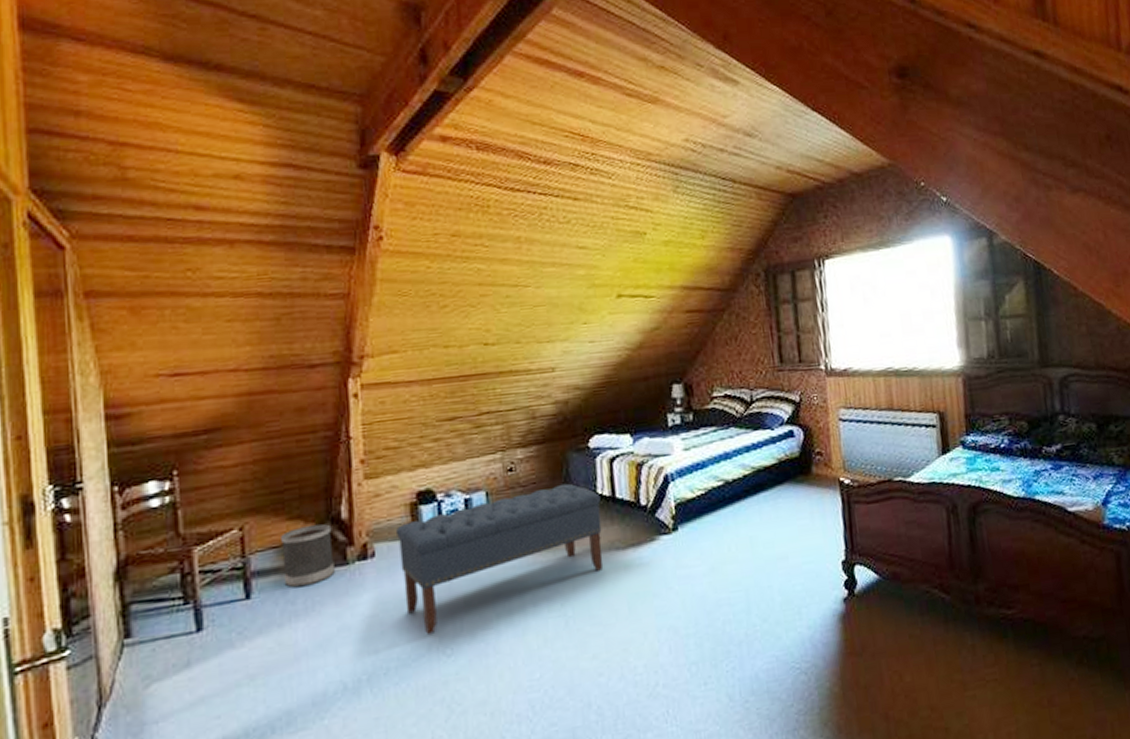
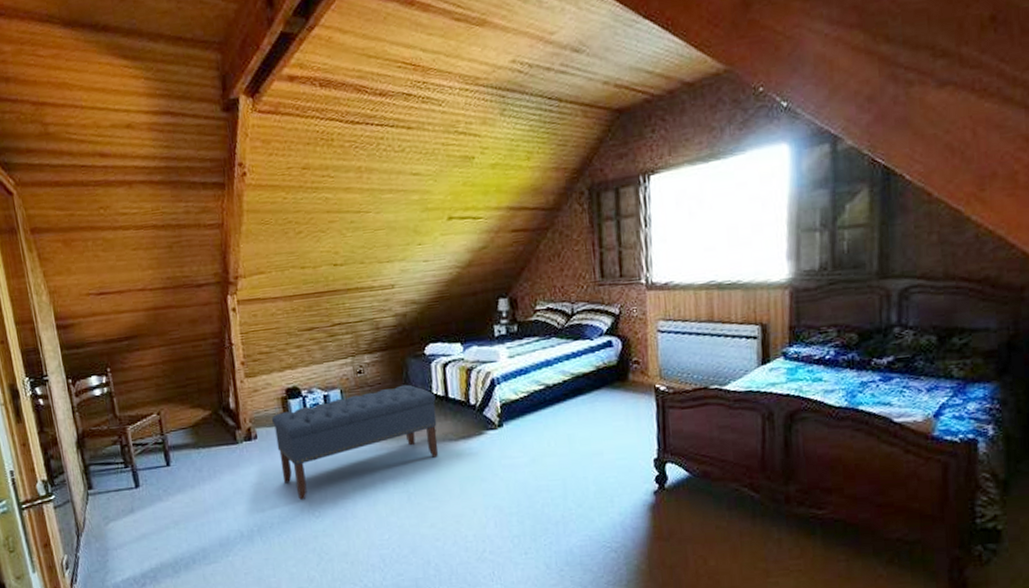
wastebasket: present [281,524,335,588] -> none [187,412,228,459]

